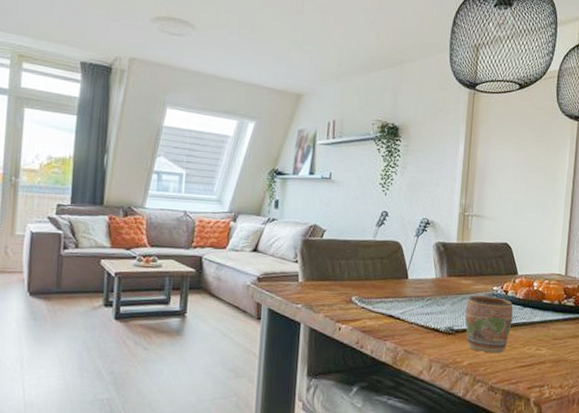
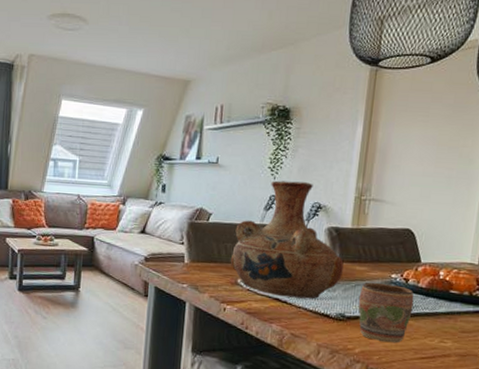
vase: none [344,196,451,314] -> present [230,180,344,299]

